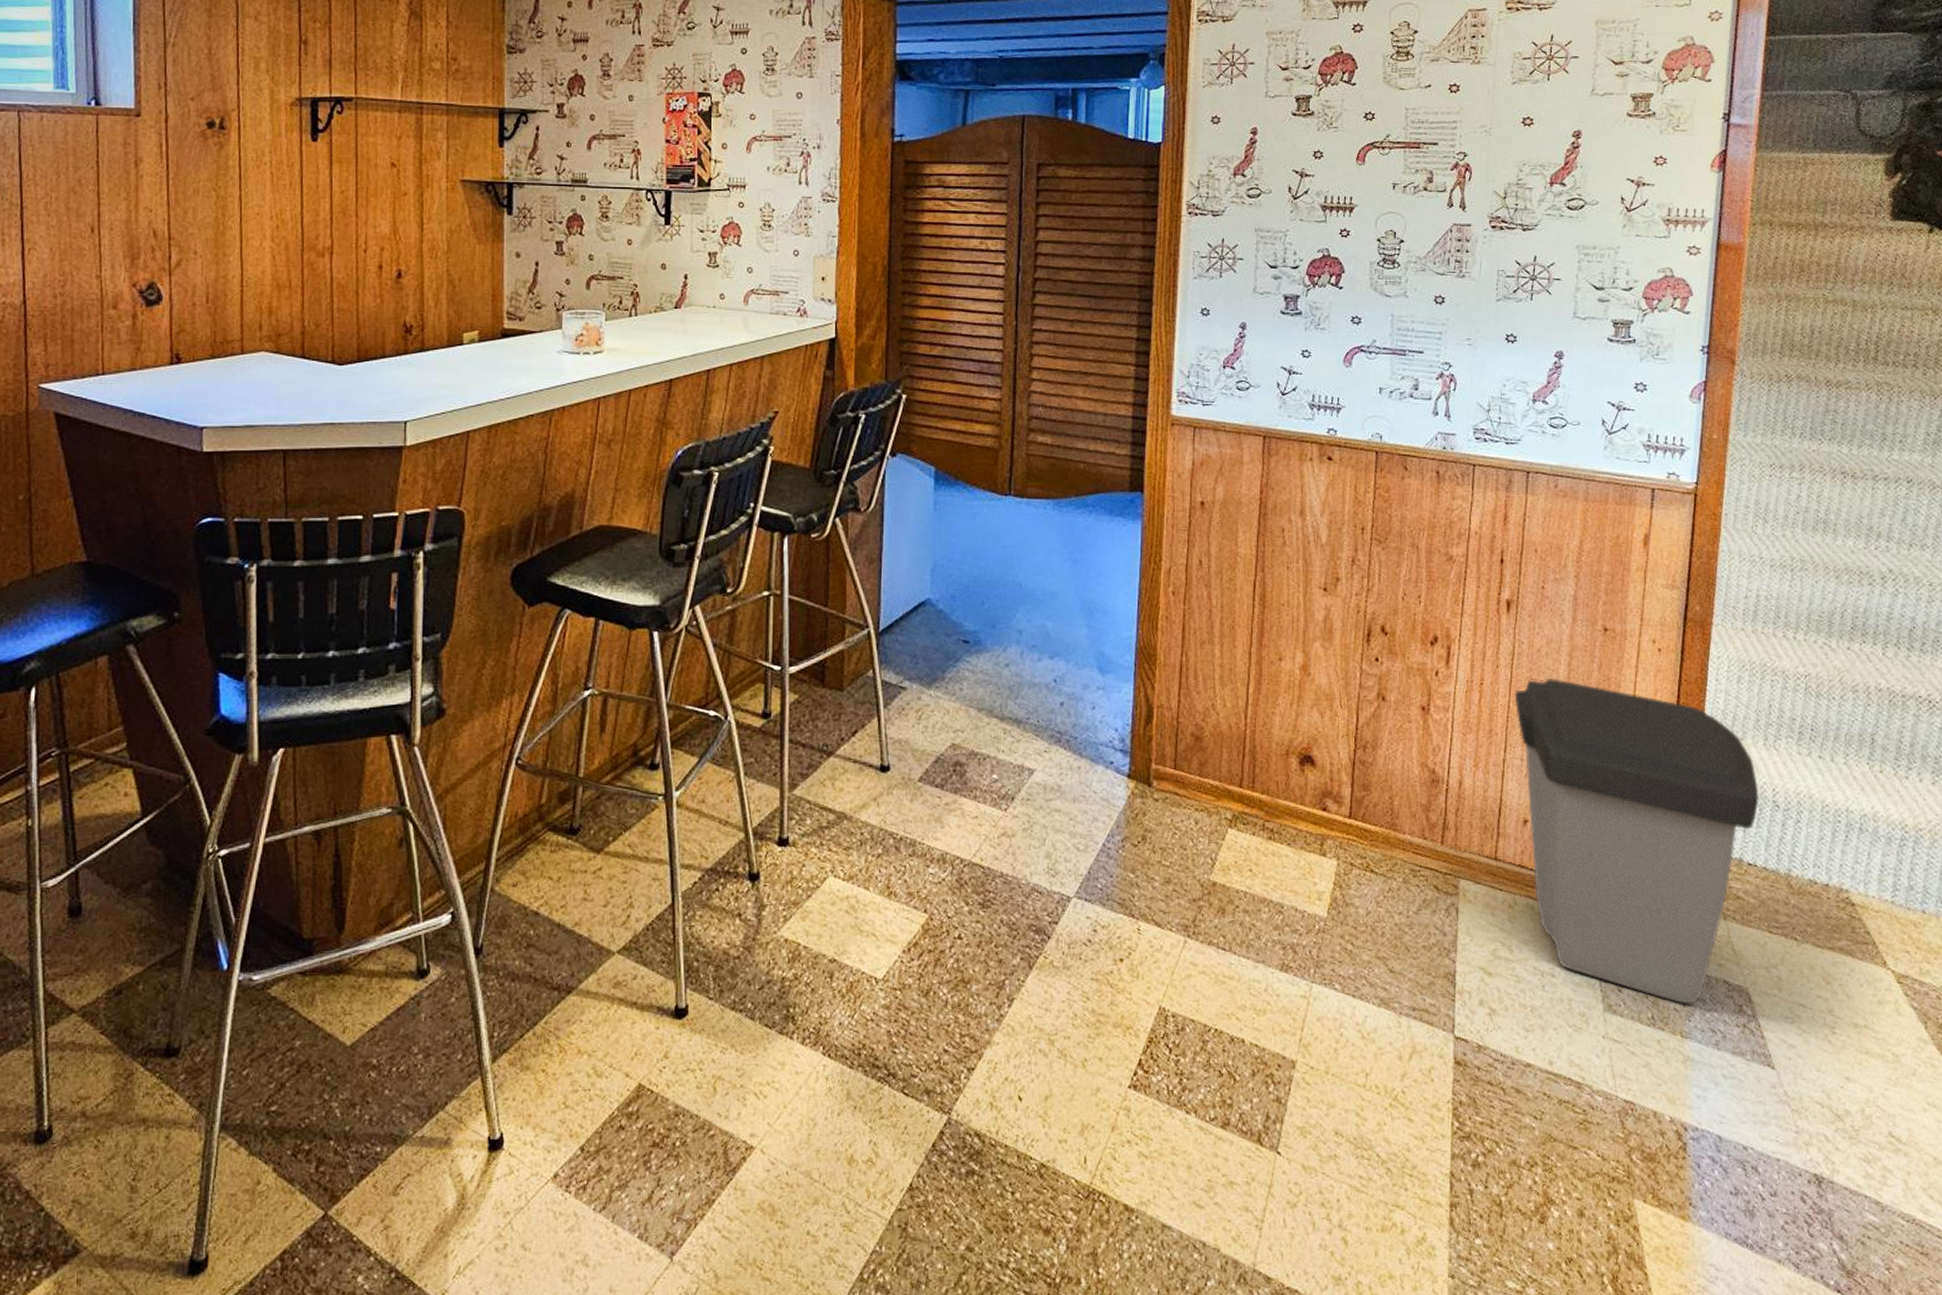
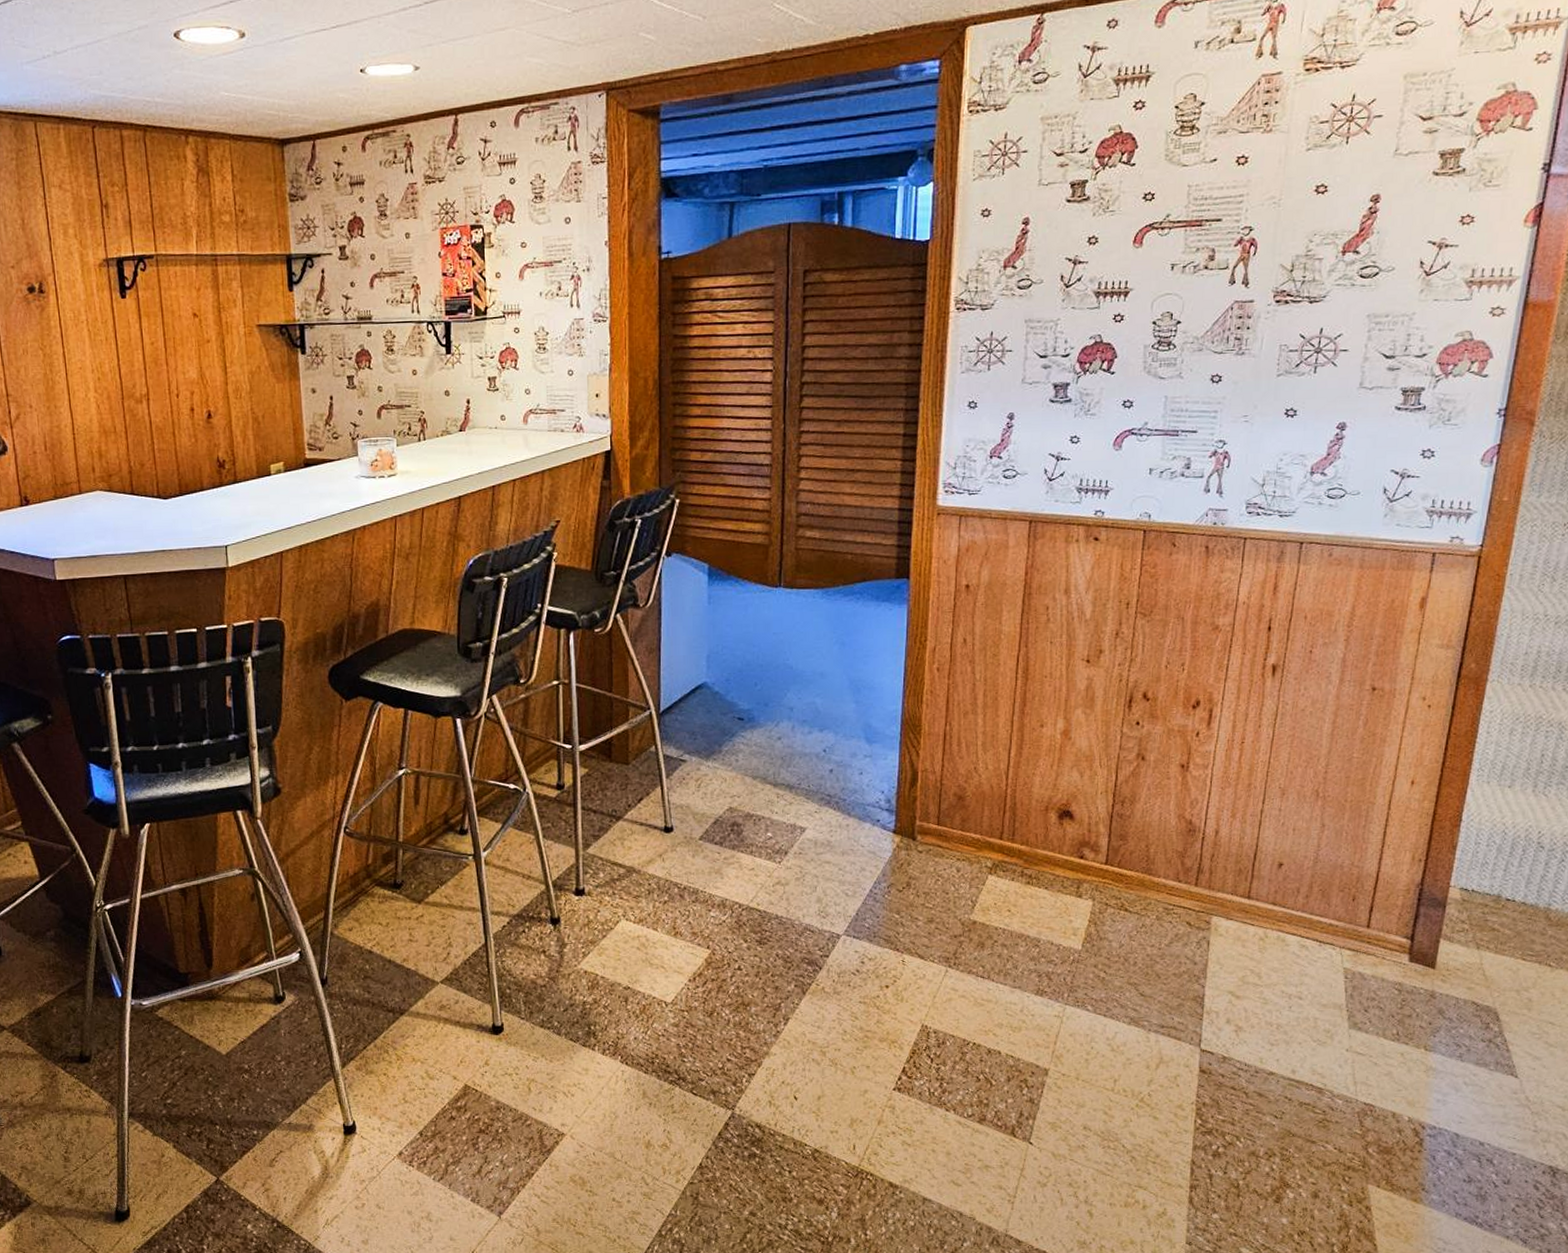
trash can: present [1514,679,1759,1004] -> none [1275,736,1524,1022]

